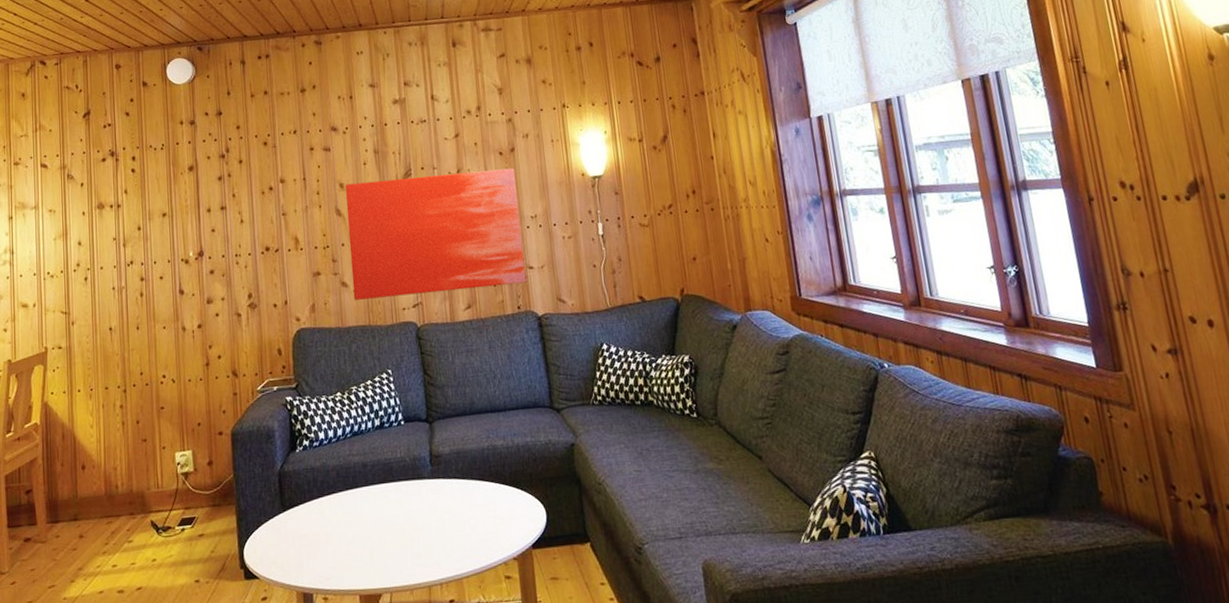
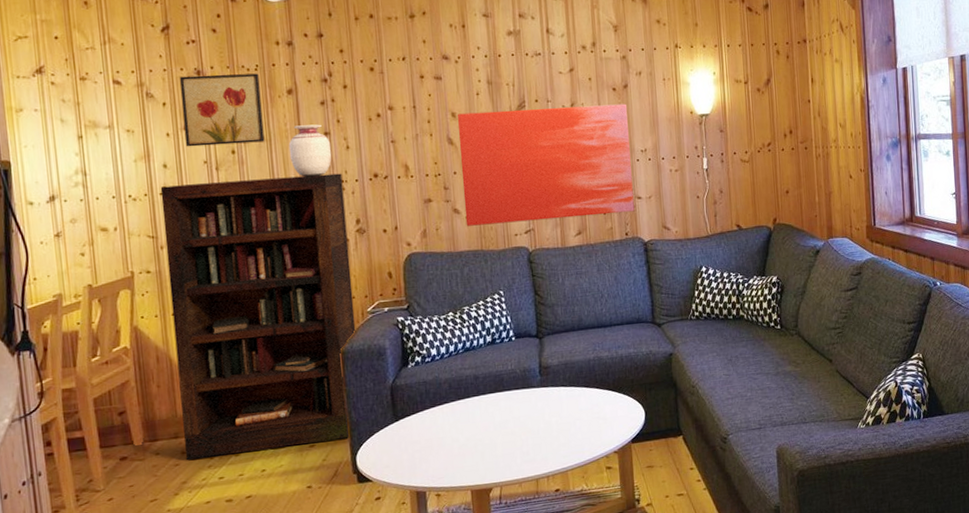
bookcase: none [74,247,246,544] -> present [160,173,357,460]
wall art: none [96,152,167,225] -> present [179,73,265,147]
vase: none [188,199,227,252] -> present [288,124,332,177]

